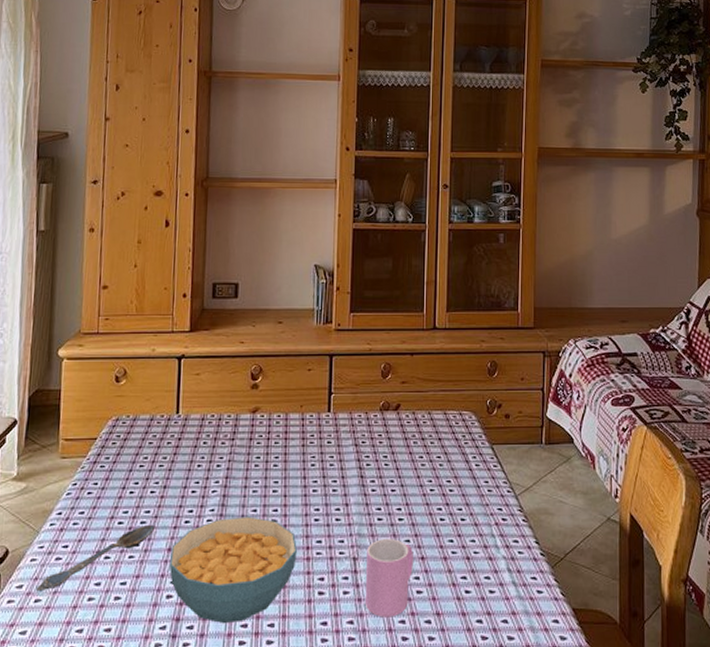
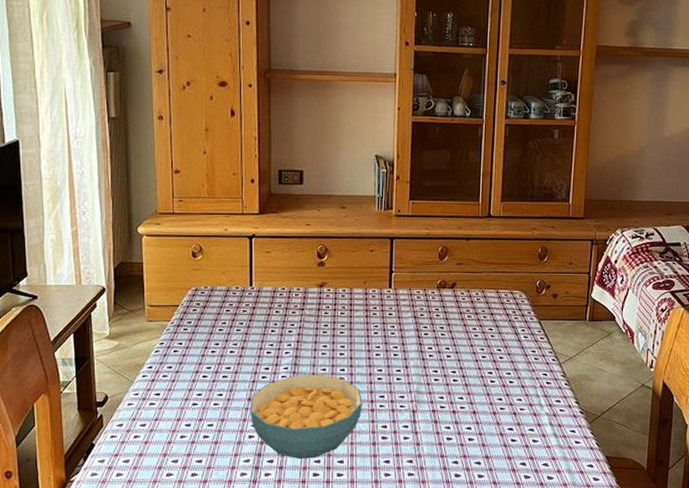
spoon: present [35,525,154,592] -> none [134,379,235,430]
cup: present [366,539,413,618] -> none [423,396,466,459]

